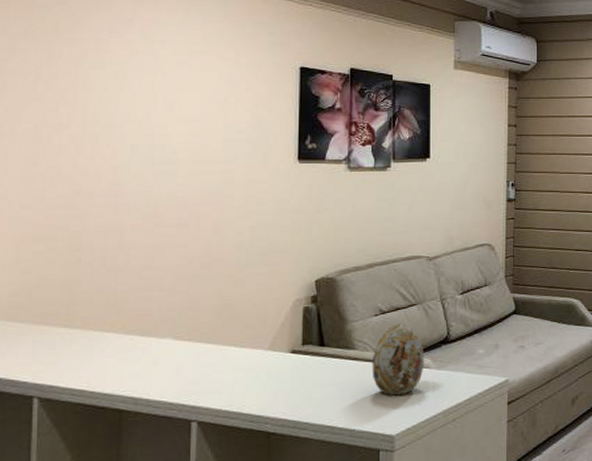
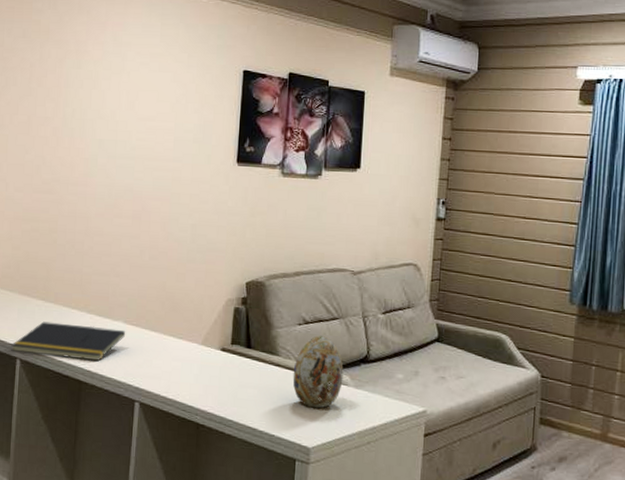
notepad: none [25,347,176,390] -> present [11,321,126,361]

